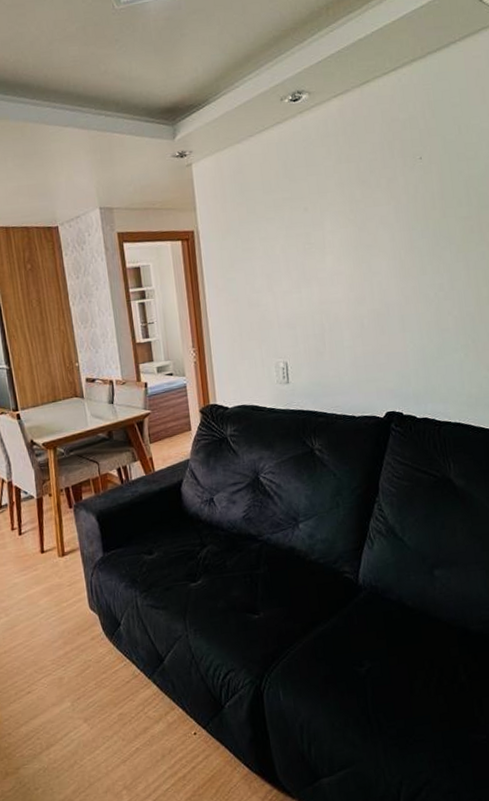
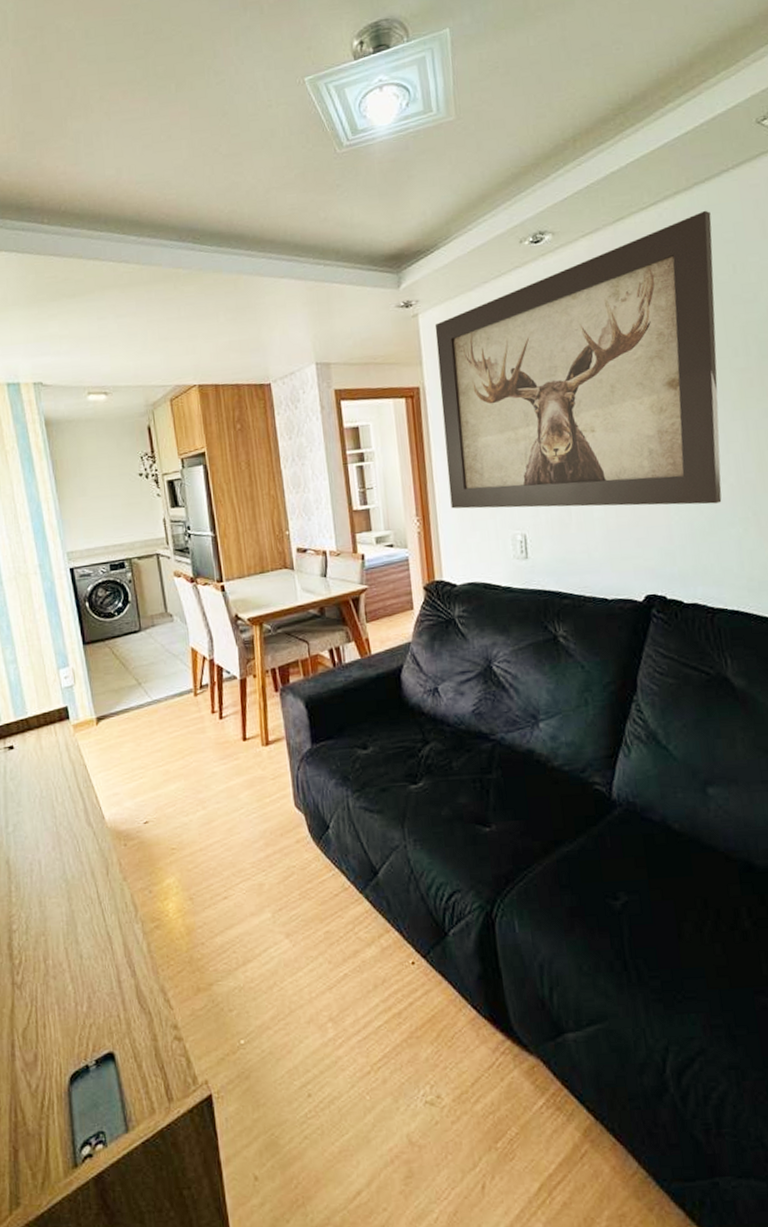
wall art: none [207,77,448,341] -> present [435,210,722,509]

